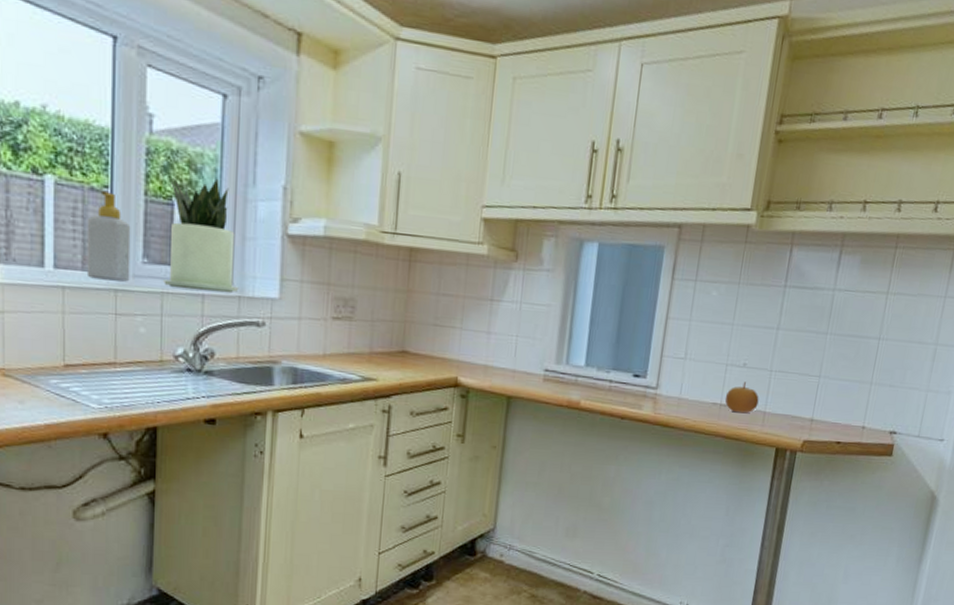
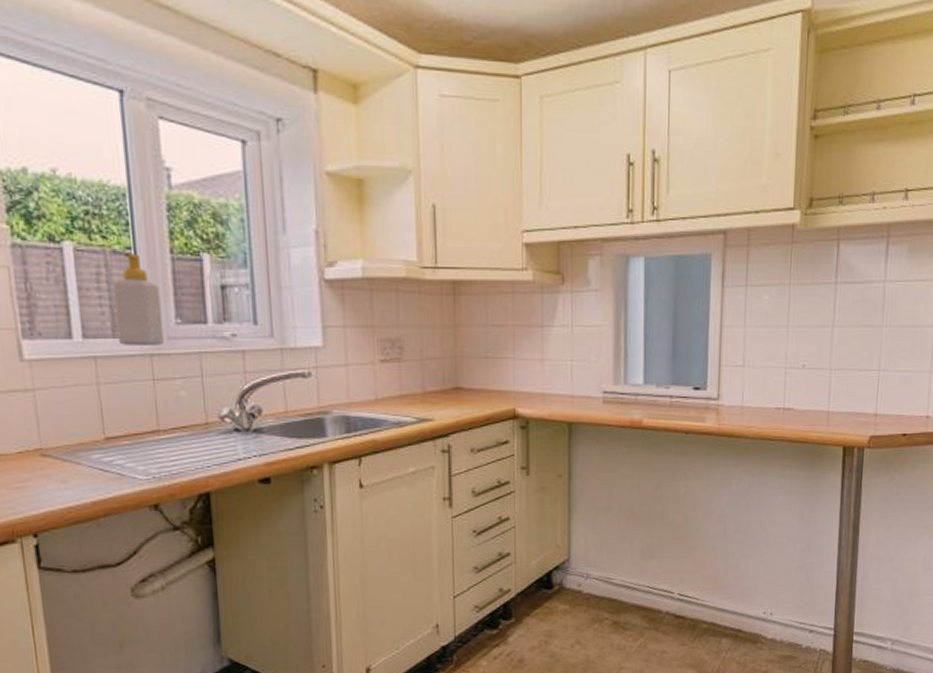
planter: present [164,178,239,294] -> none [195,228,280,347]
fruit: present [724,382,759,414] -> none [787,383,822,415]

